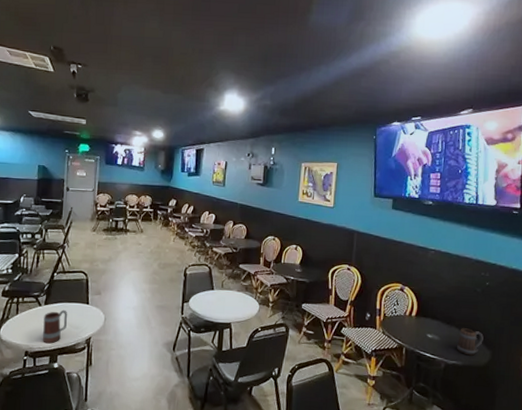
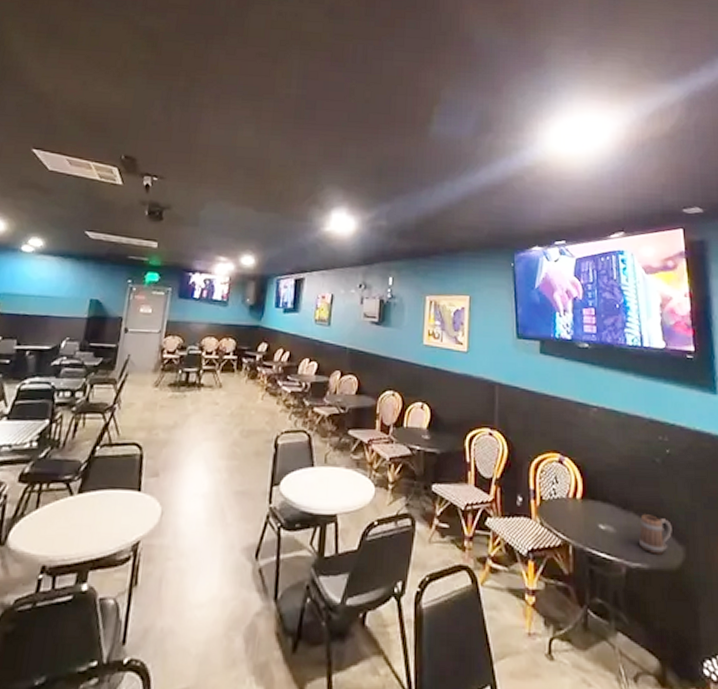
beer mug: present [42,309,68,344] -> none [69,500,110,553]

